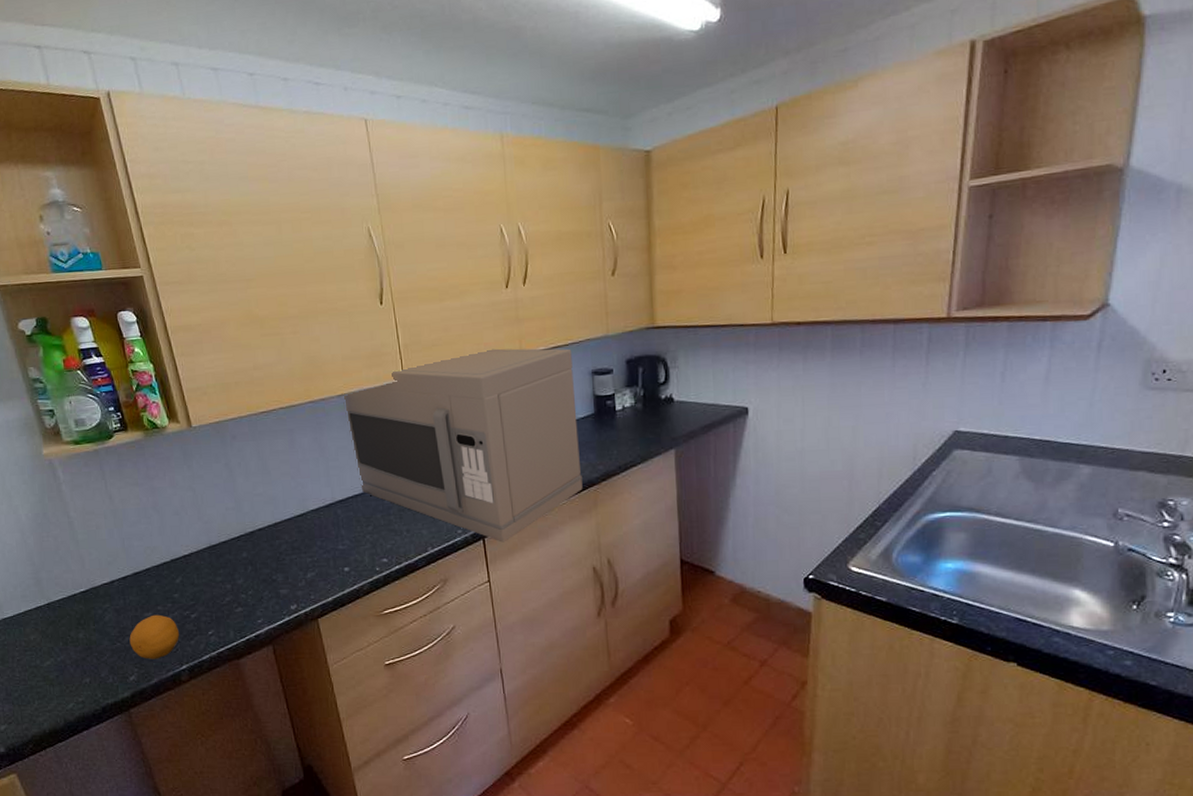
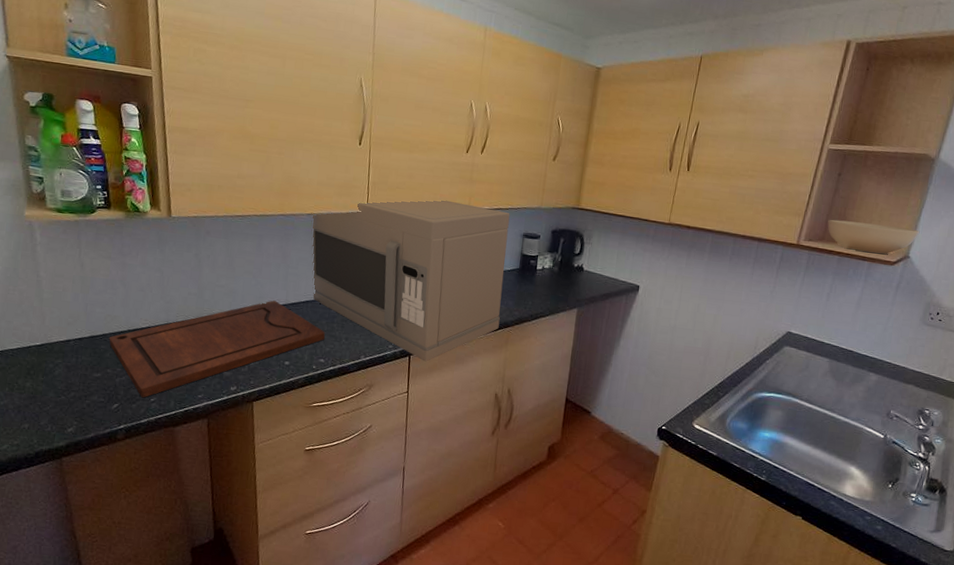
fruit: present [129,614,180,659] -> none [74,376,124,416]
cutting board: none [153,500,383,632] -> present [109,300,325,398]
bowl: none [984,266,1119,311] -> present [827,219,920,254]

